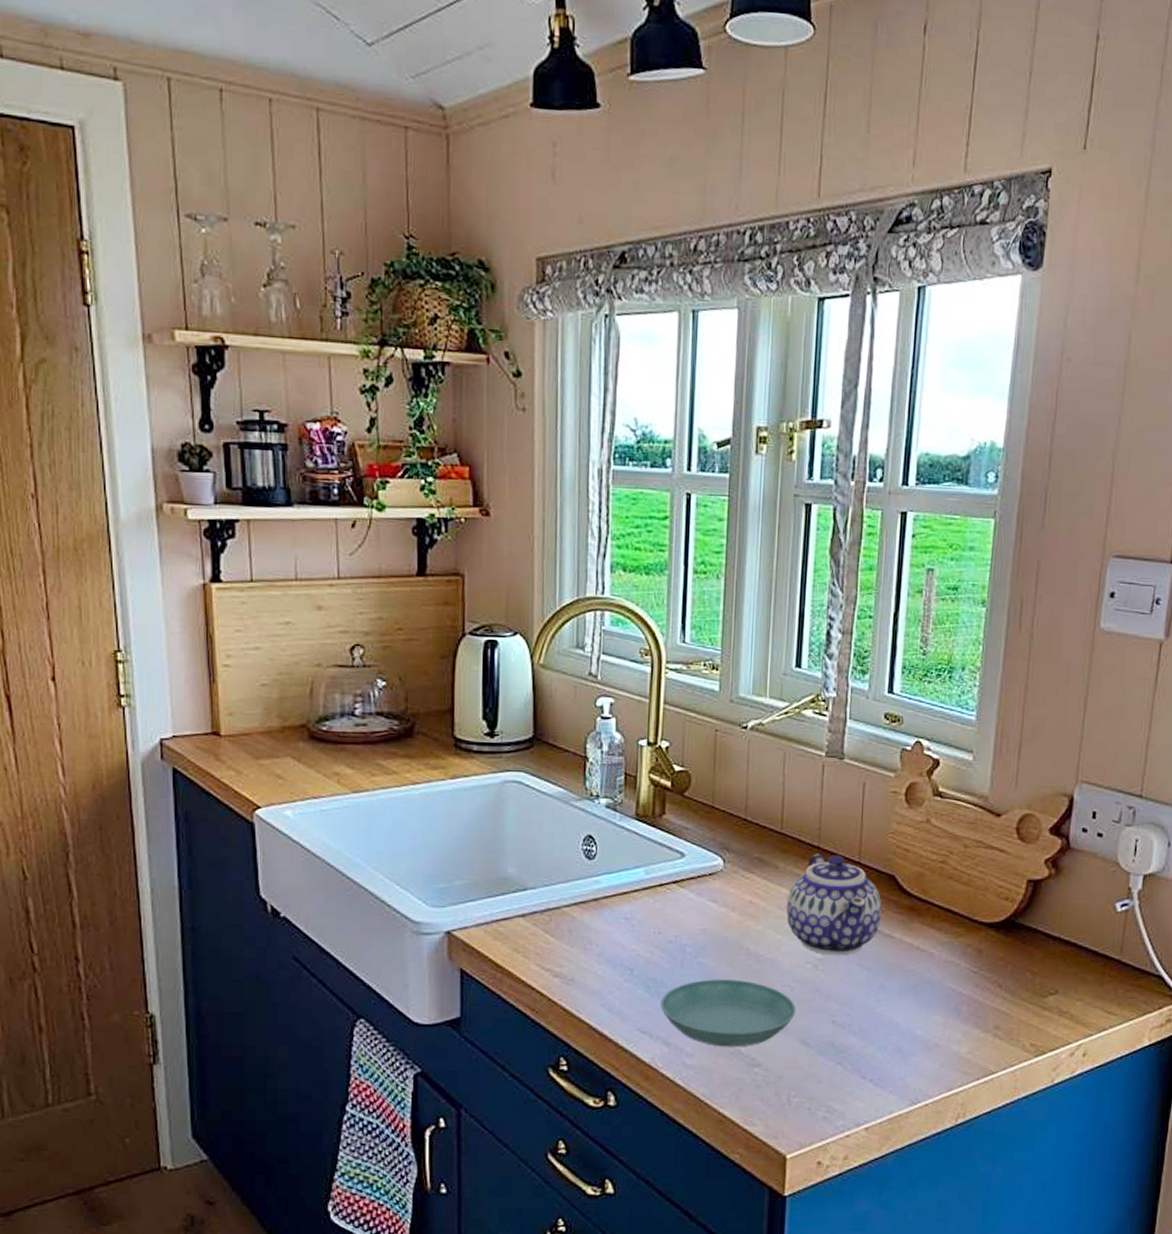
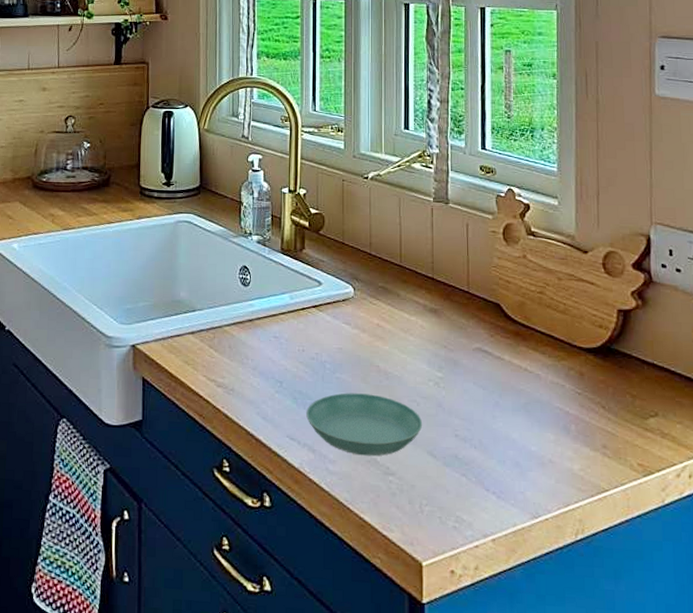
teapot: present [786,853,882,955] -> none [409,284,491,375]

